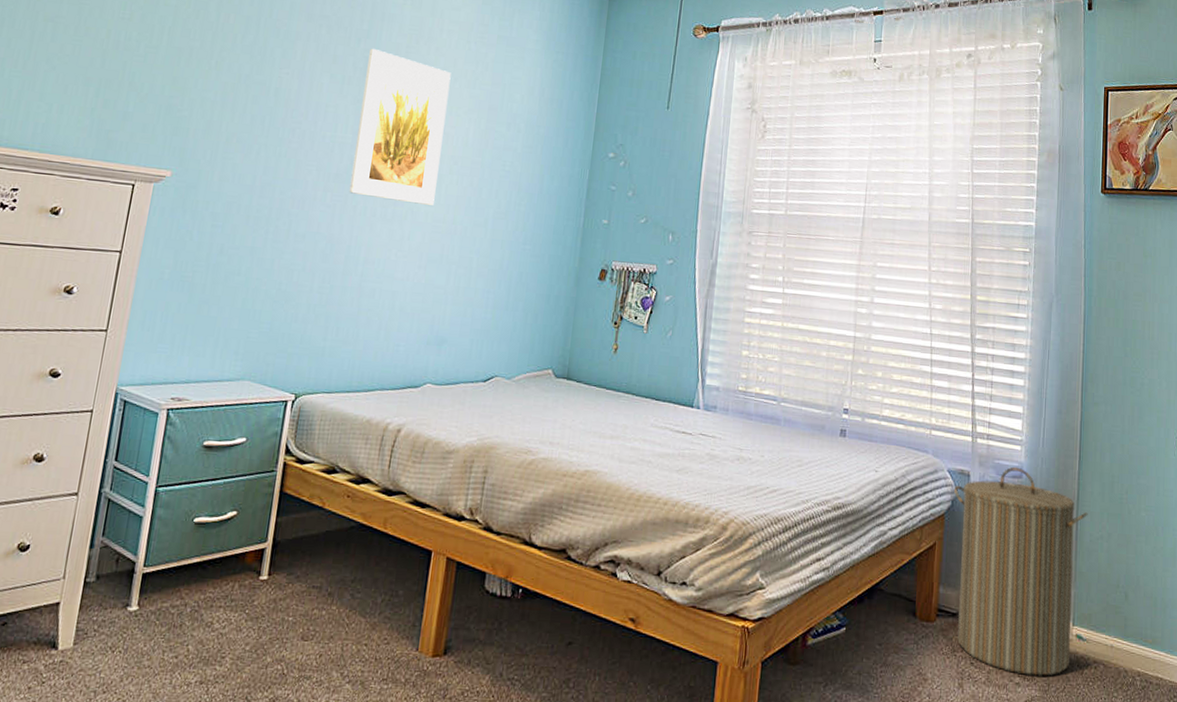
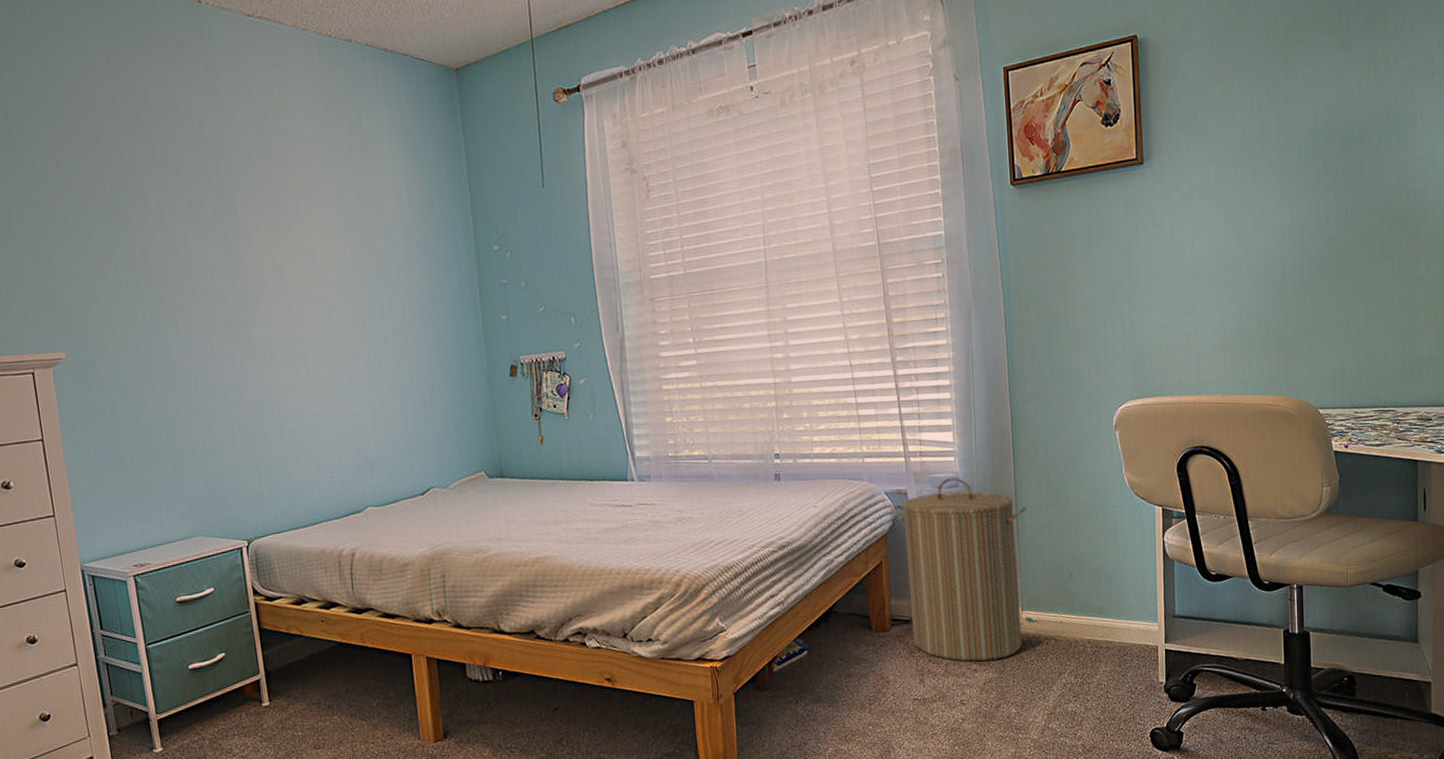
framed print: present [349,48,451,205] -> none [224,184,330,339]

